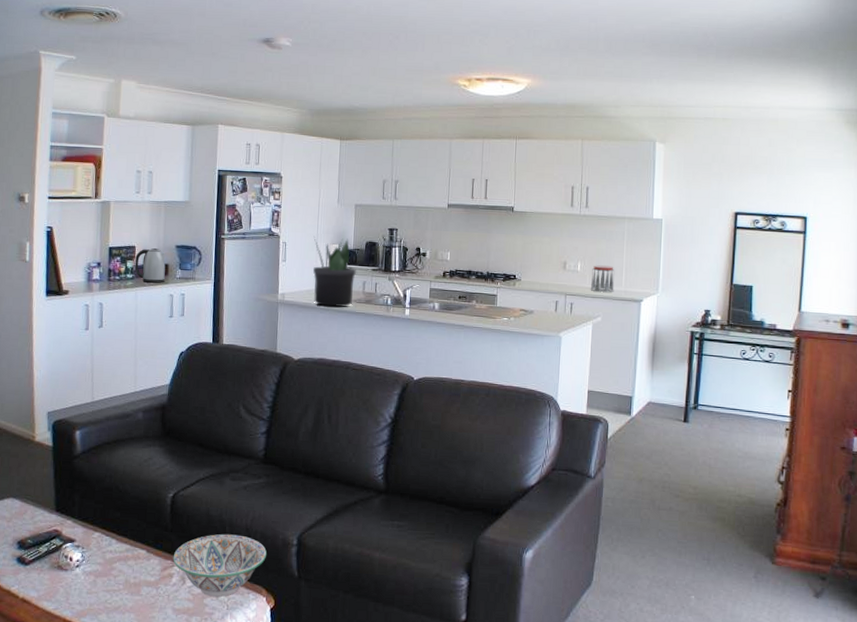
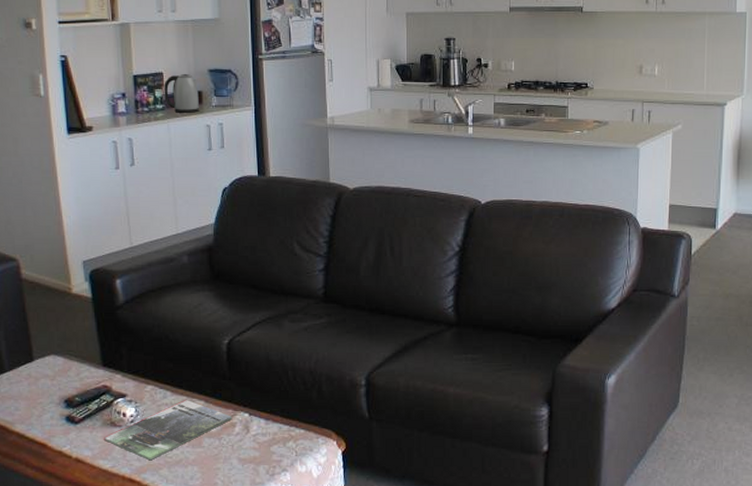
magazine: none [49,547,171,605] -> present [103,399,233,461]
decorative bowl: present [173,533,267,597] -> none [234,378,335,443]
planter: present [312,236,357,308] -> none [362,51,413,130]
jar: present [590,265,615,292] -> none [669,67,696,97]

